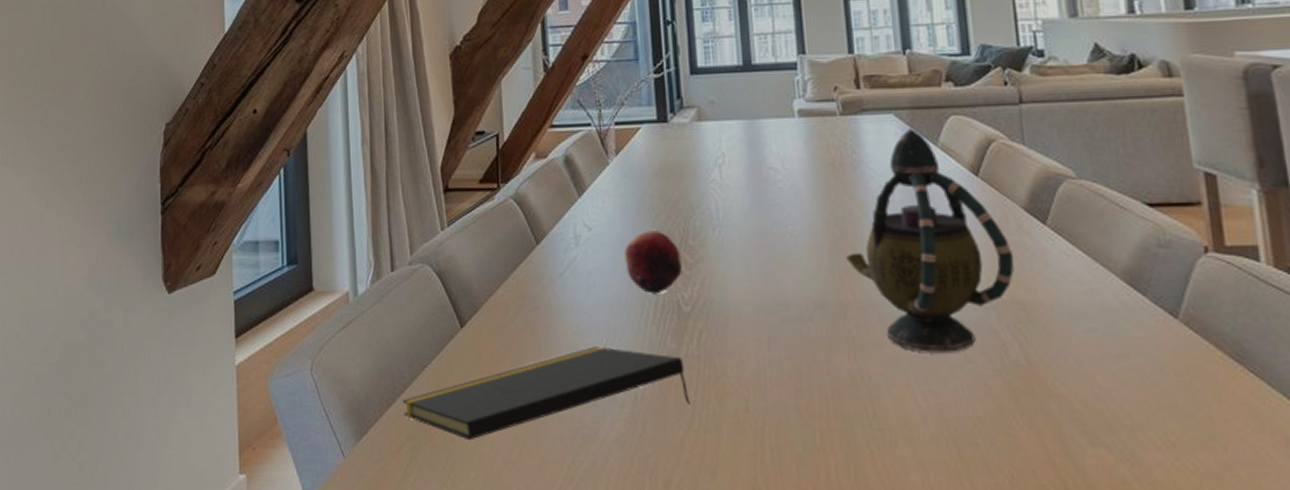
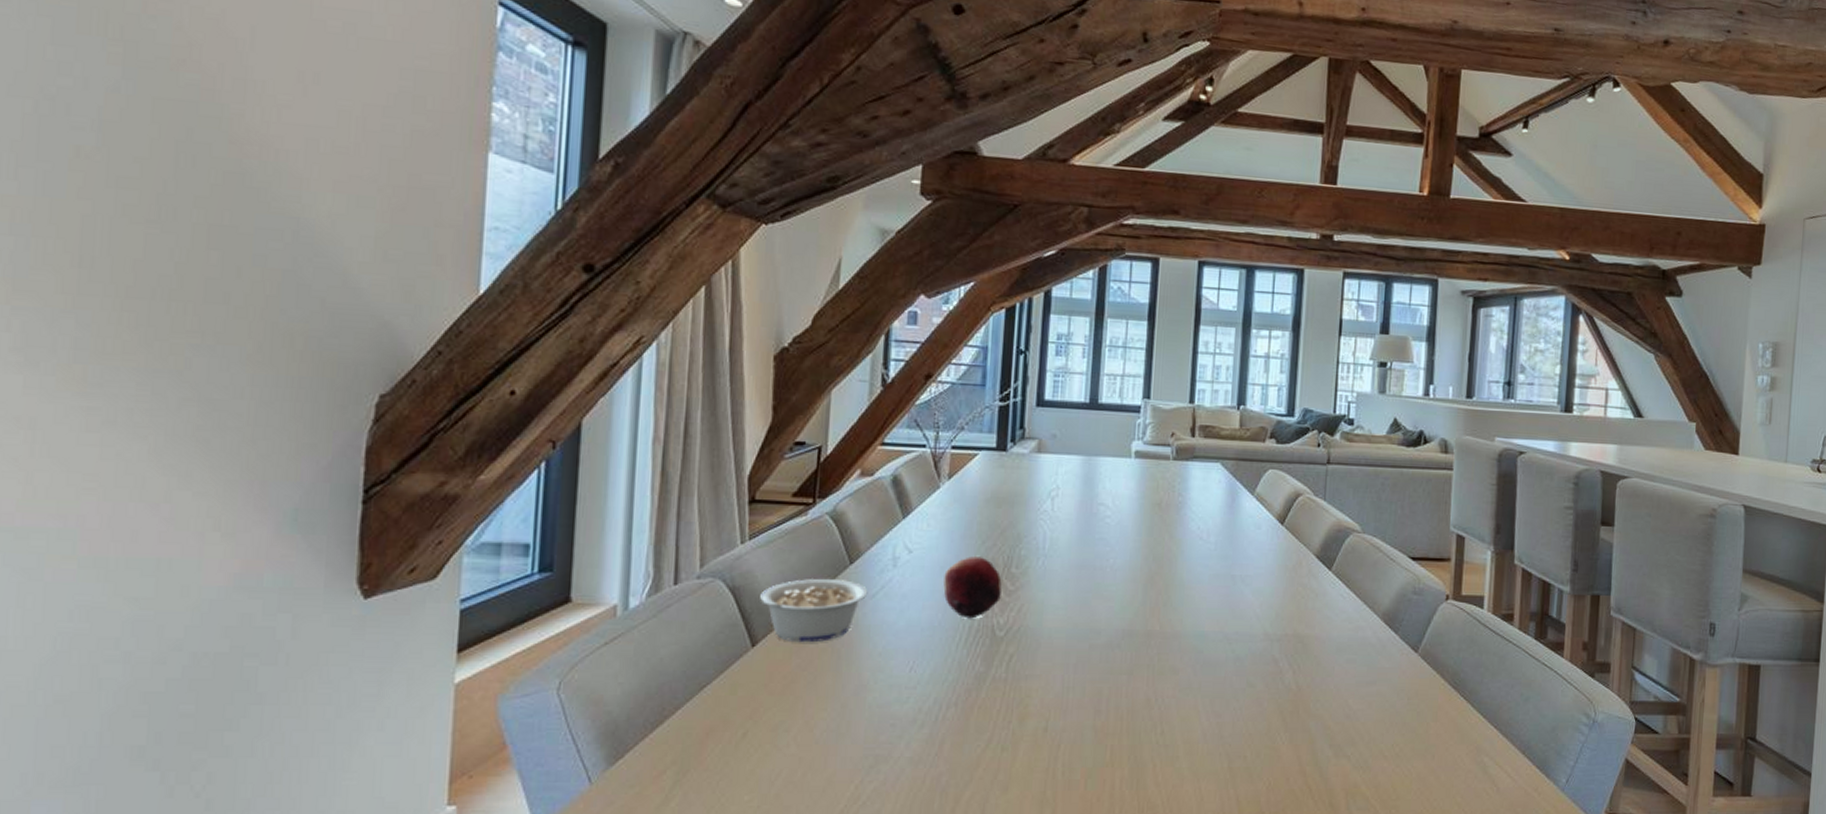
notepad: present [402,346,690,441] -> none [670,668,991,763]
legume: none [462,260,556,323] -> present [758,579,868,643]
teapot: present [846,128,1014,352] -> none [1159,478,1301,678]

